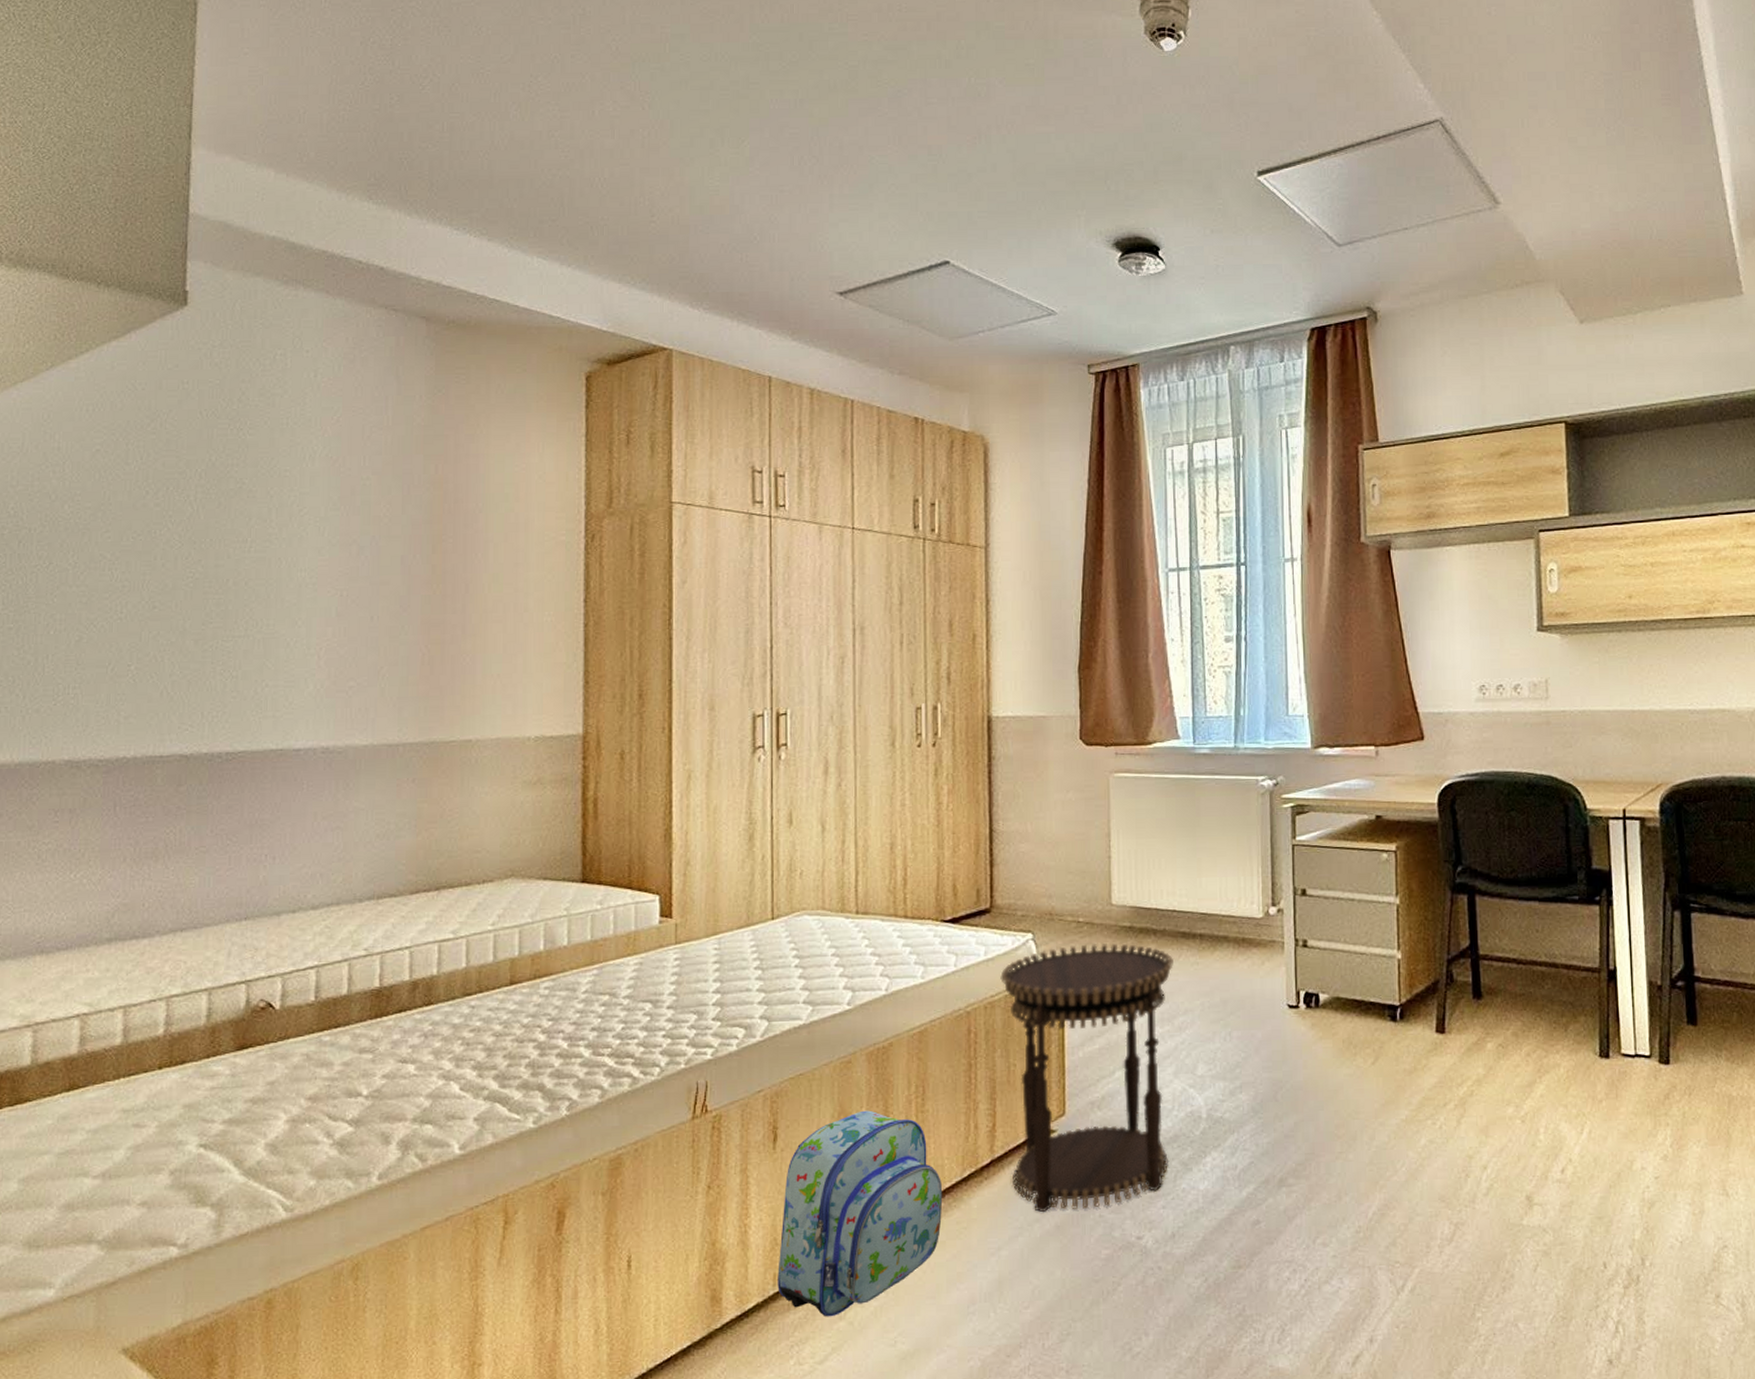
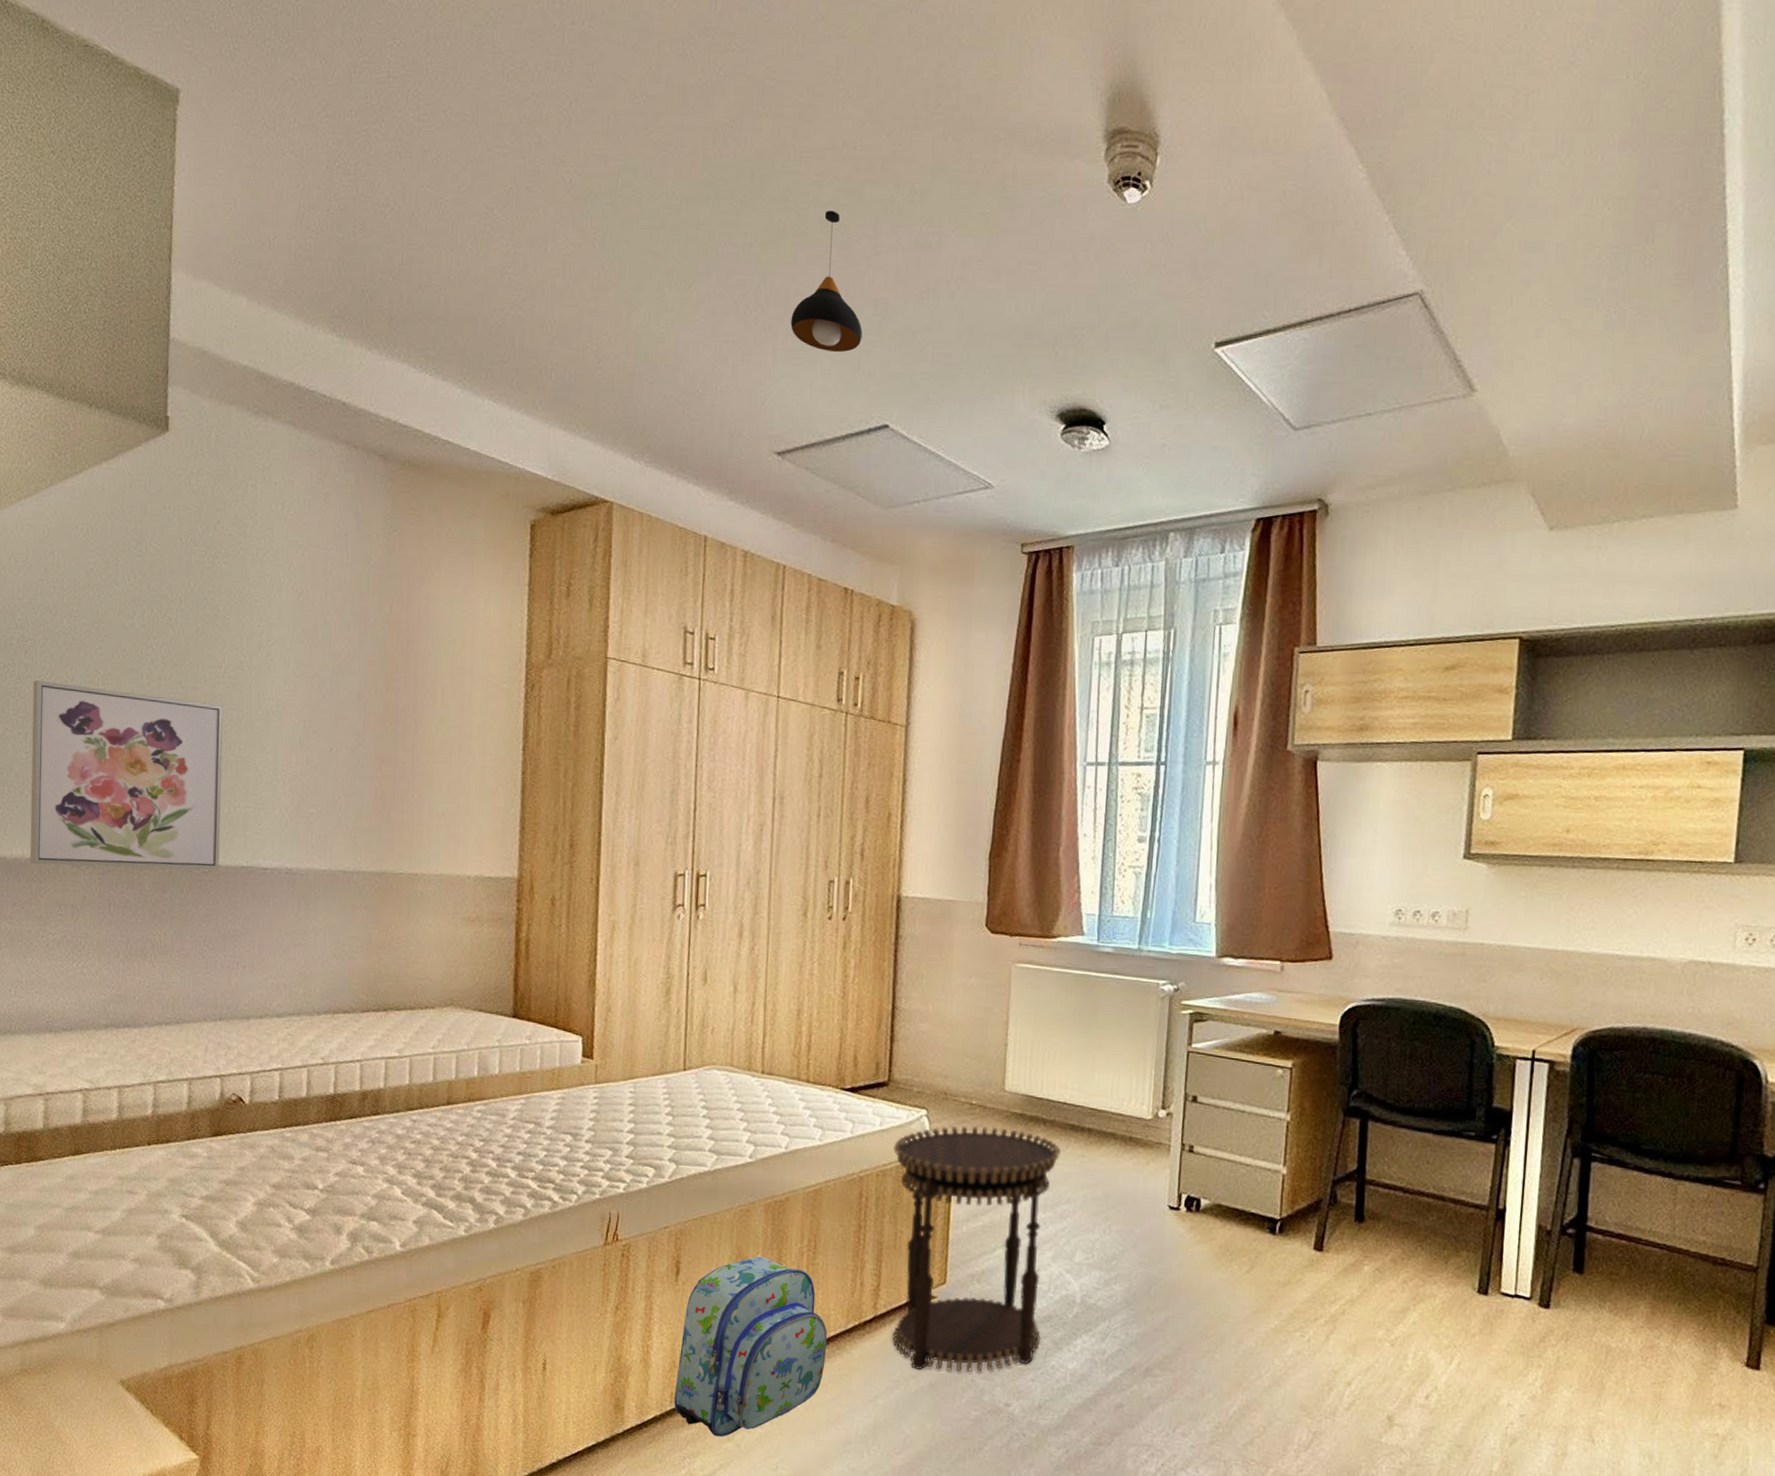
wall art: none [20,570,249,768] -> present [30,680,223,870]
pendant light: none [846,67,918,197] -> present [790,210,862,353]

